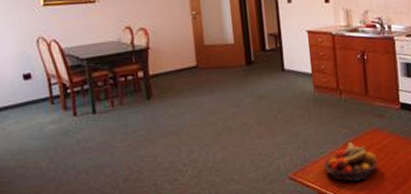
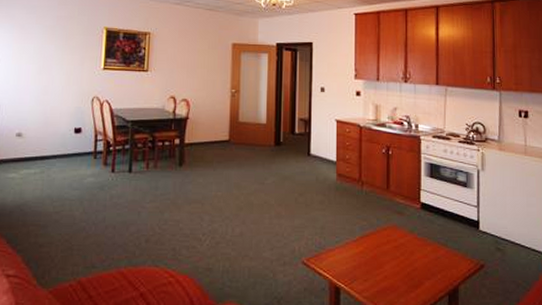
fruit bowl: present [324,142,377,182] -> none [338,235,392,277]

